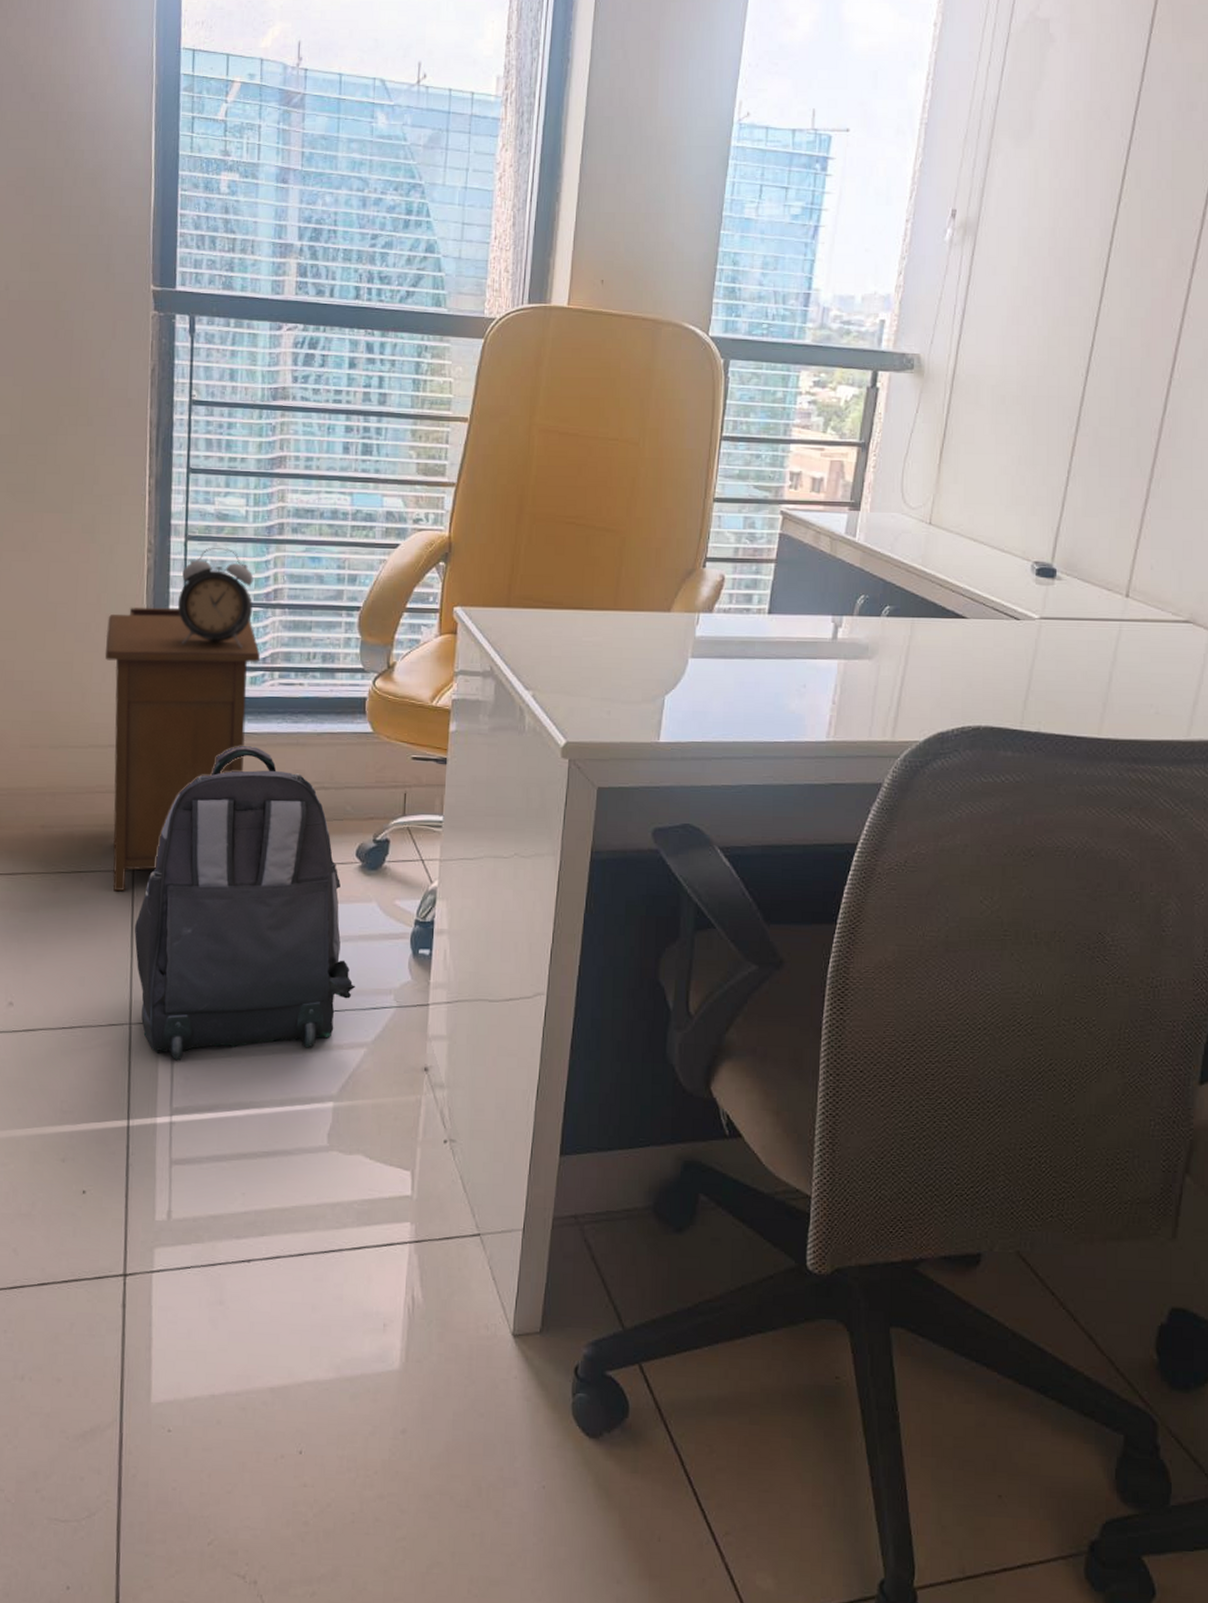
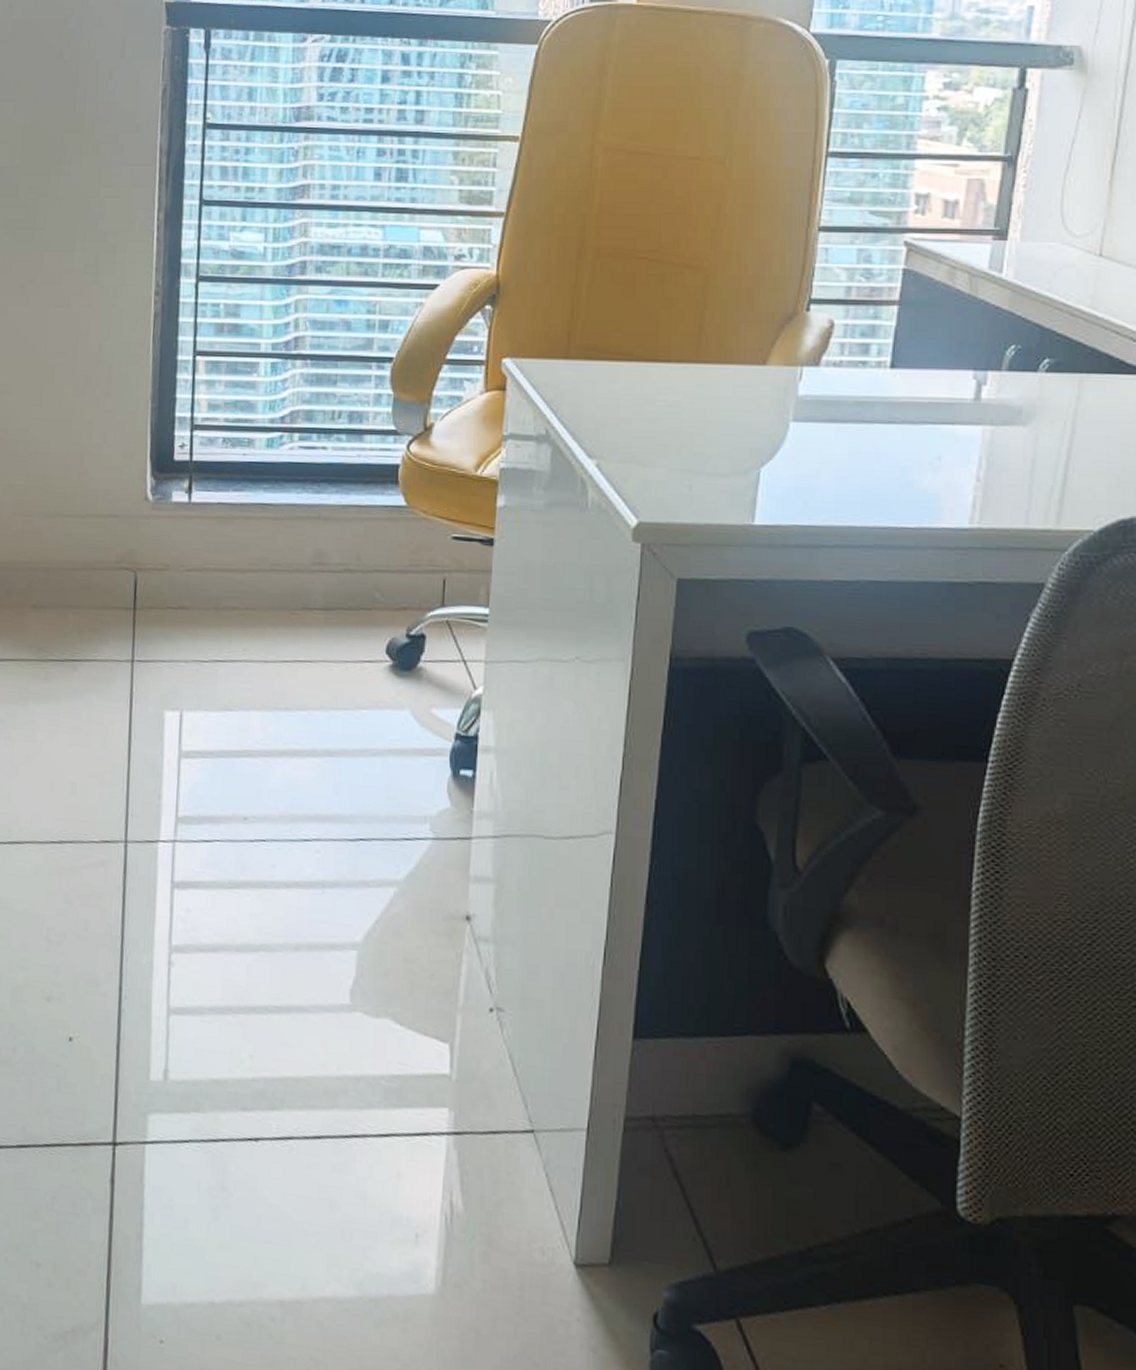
nightstand: present [104,606,261,892] -> none [106,357,279,685]
backpack: present [134,745,355,1061] -> none [132,518,384,889]
alarm clock: present [177,547,254,648] -> none [186,289,272,405]

